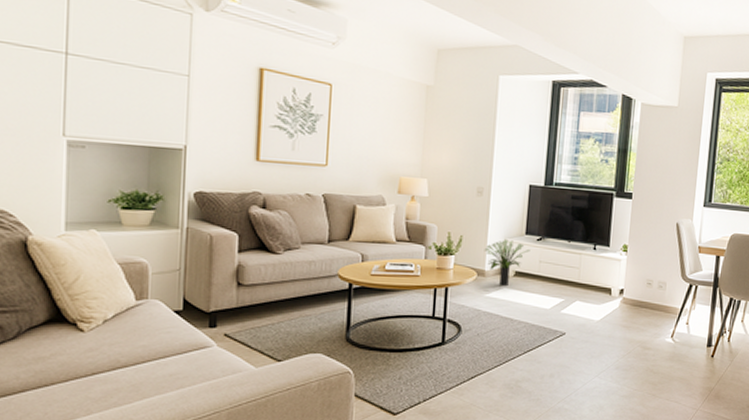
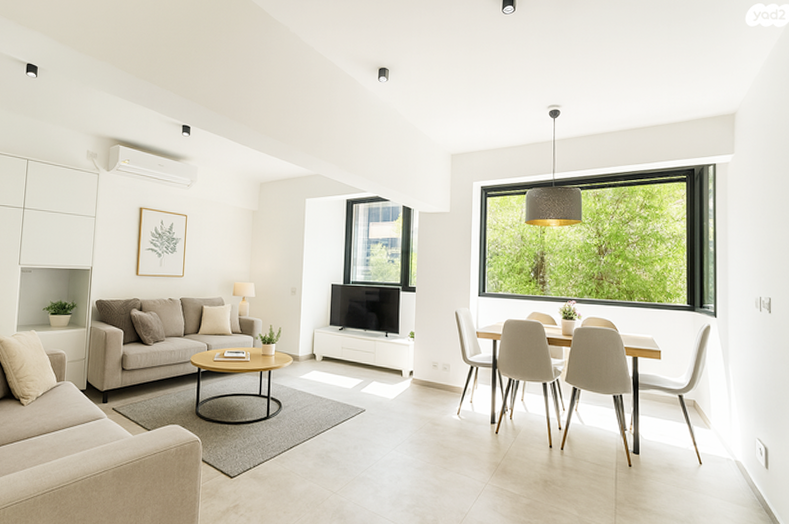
potted plant: present [484,240,530,287] -> none [298,330,334,370]

